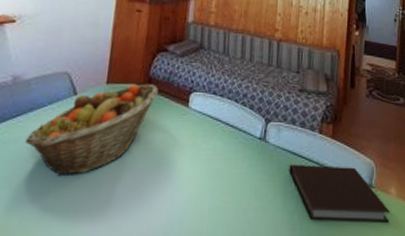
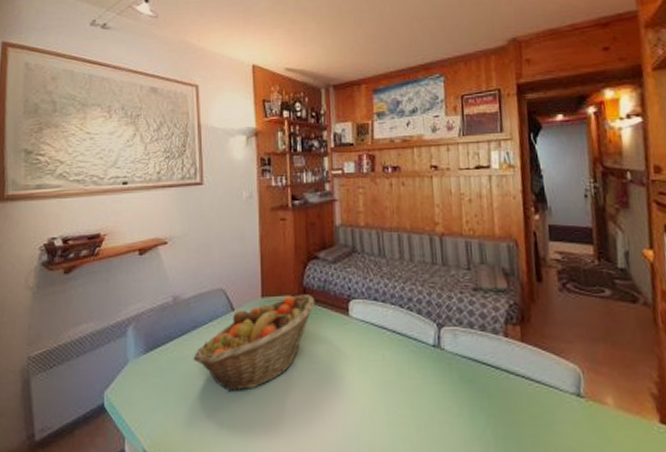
notebook: present [289,164,390,222] -> none [472,373,610,438]

